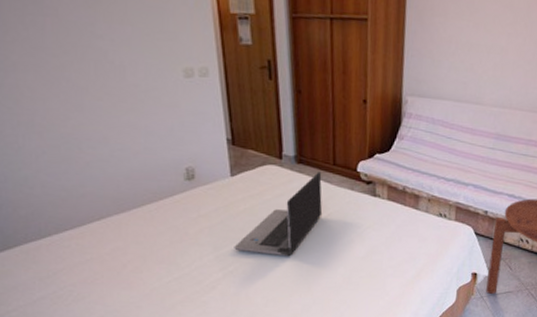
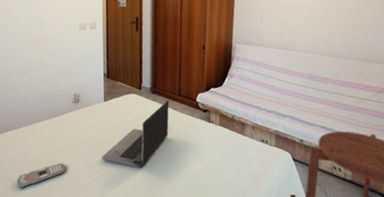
remote control: none [117,258,187,293] -> present [17,163,67,188]

